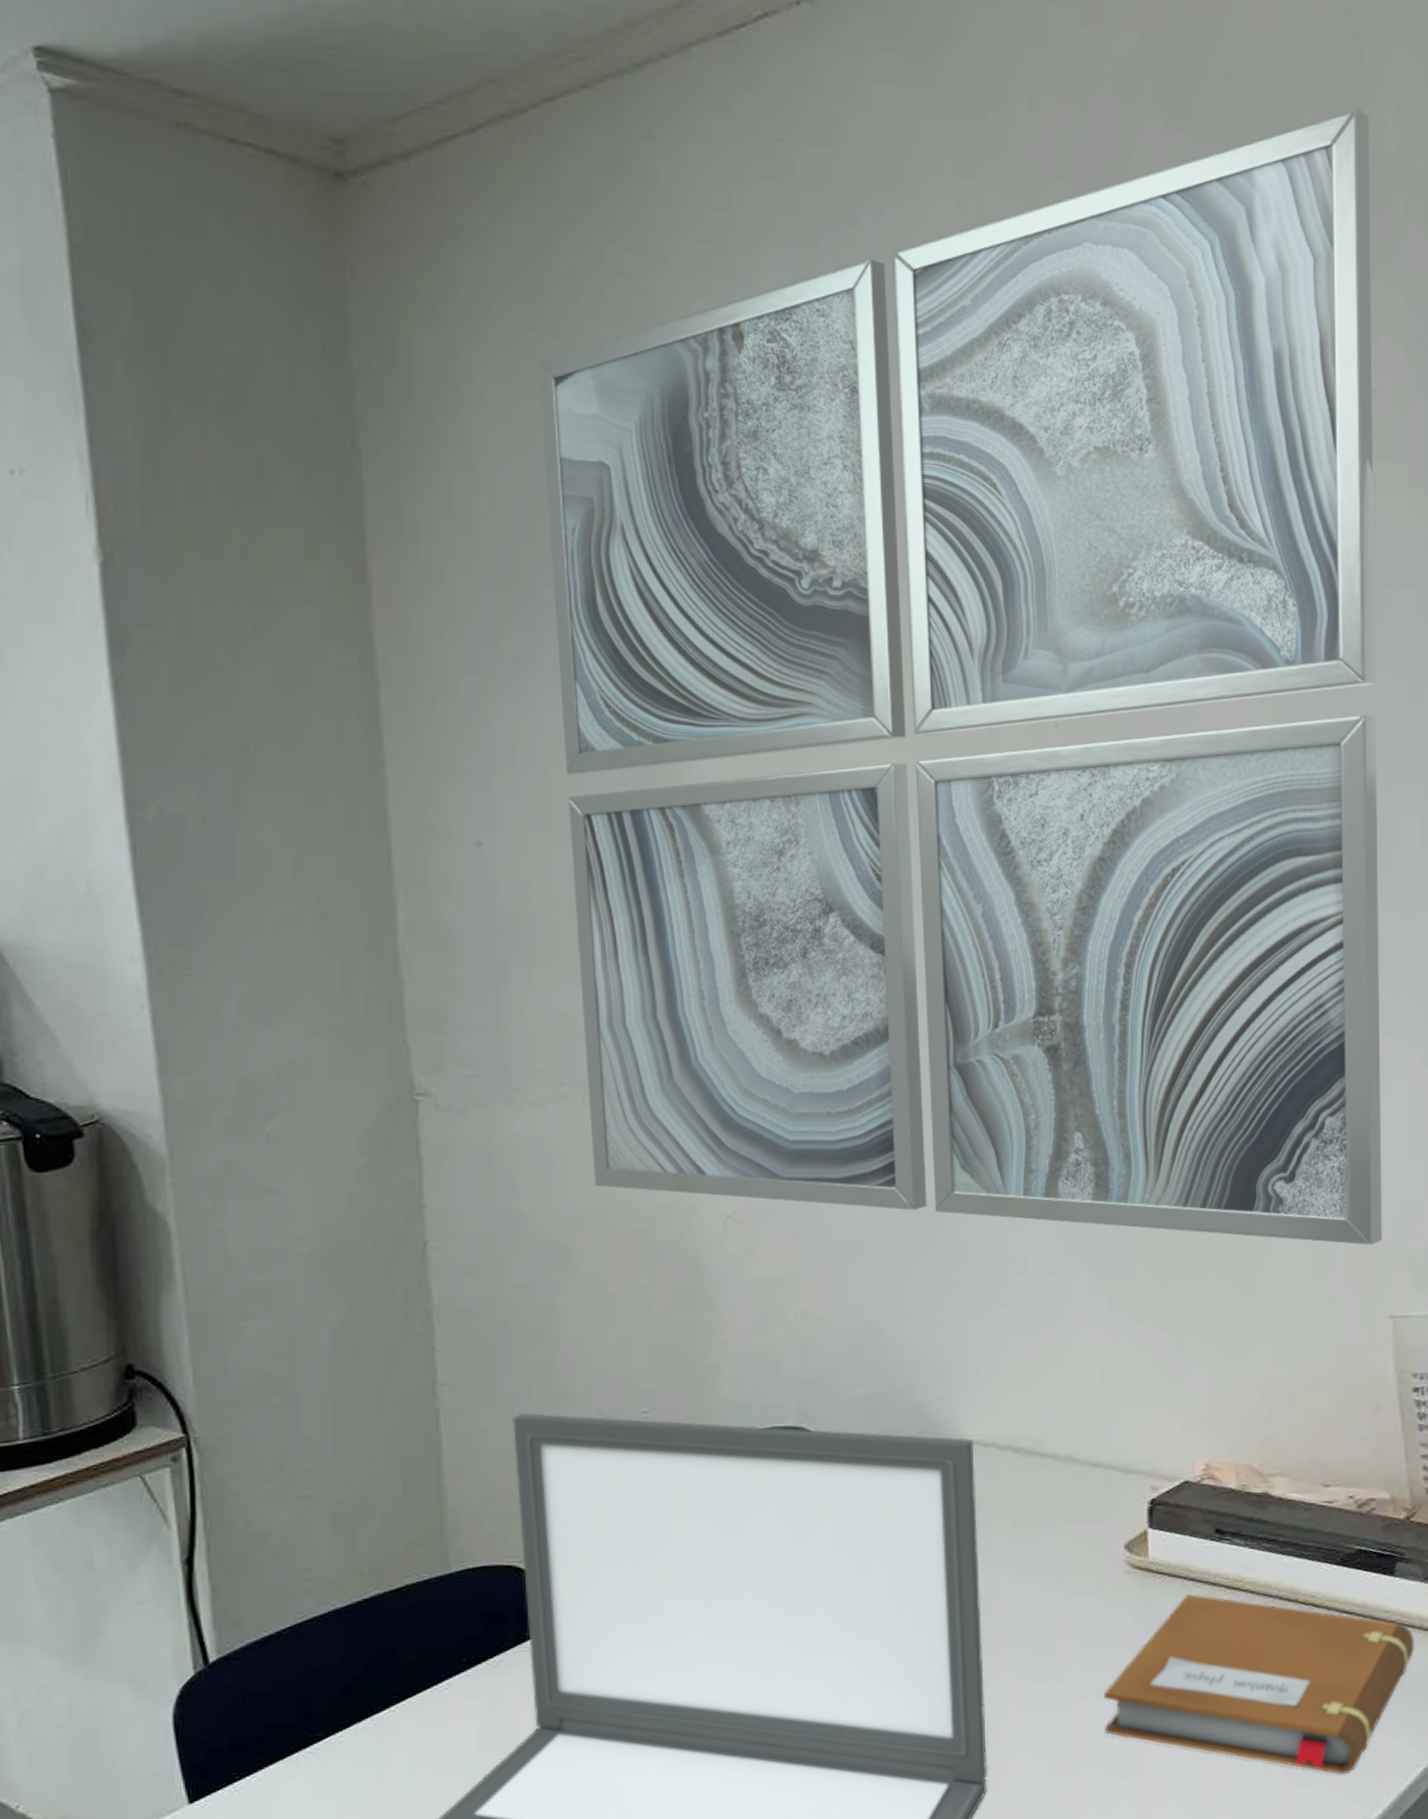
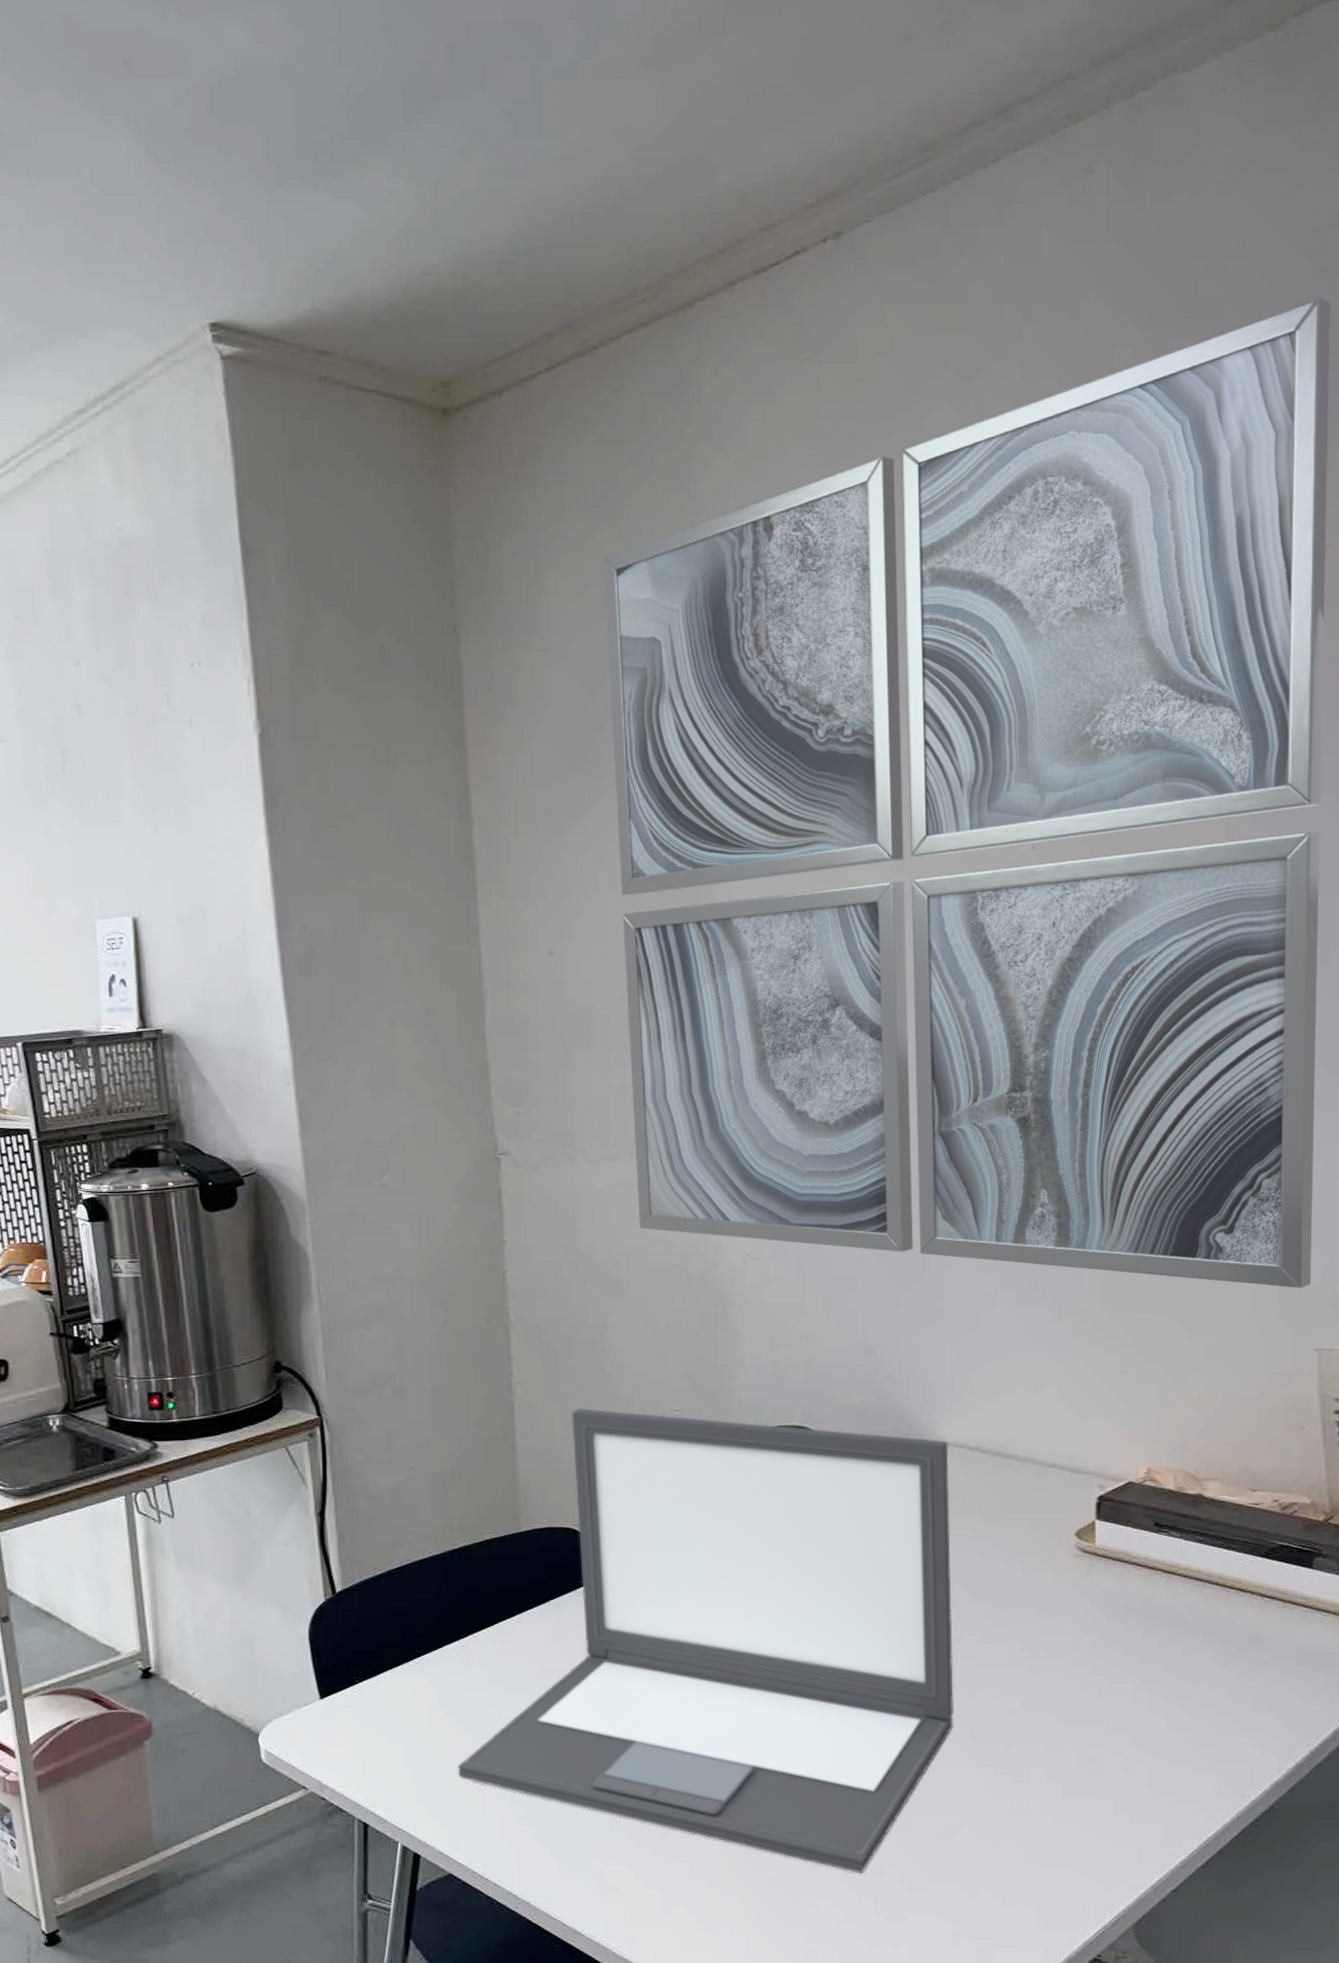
notebook: present [1104,1594,1415,1775] -> none [1054,1576,1329,1732]

